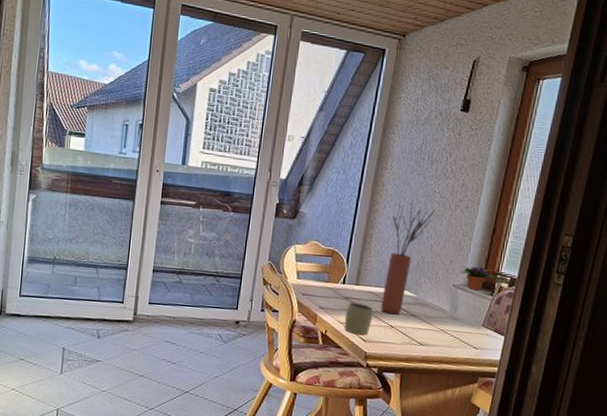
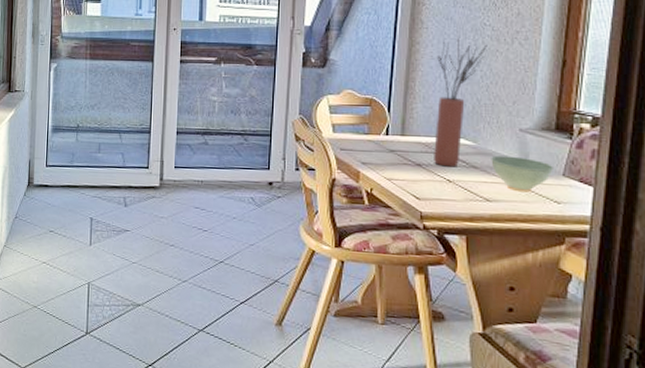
mug: present [344,302,373,336] -> none [392,155,425,193]
bowl: none [427,306,477,339] -> present [491,155,555,193]
potted flower: present [461,267,495,291] -> none [528,107,572,134]

